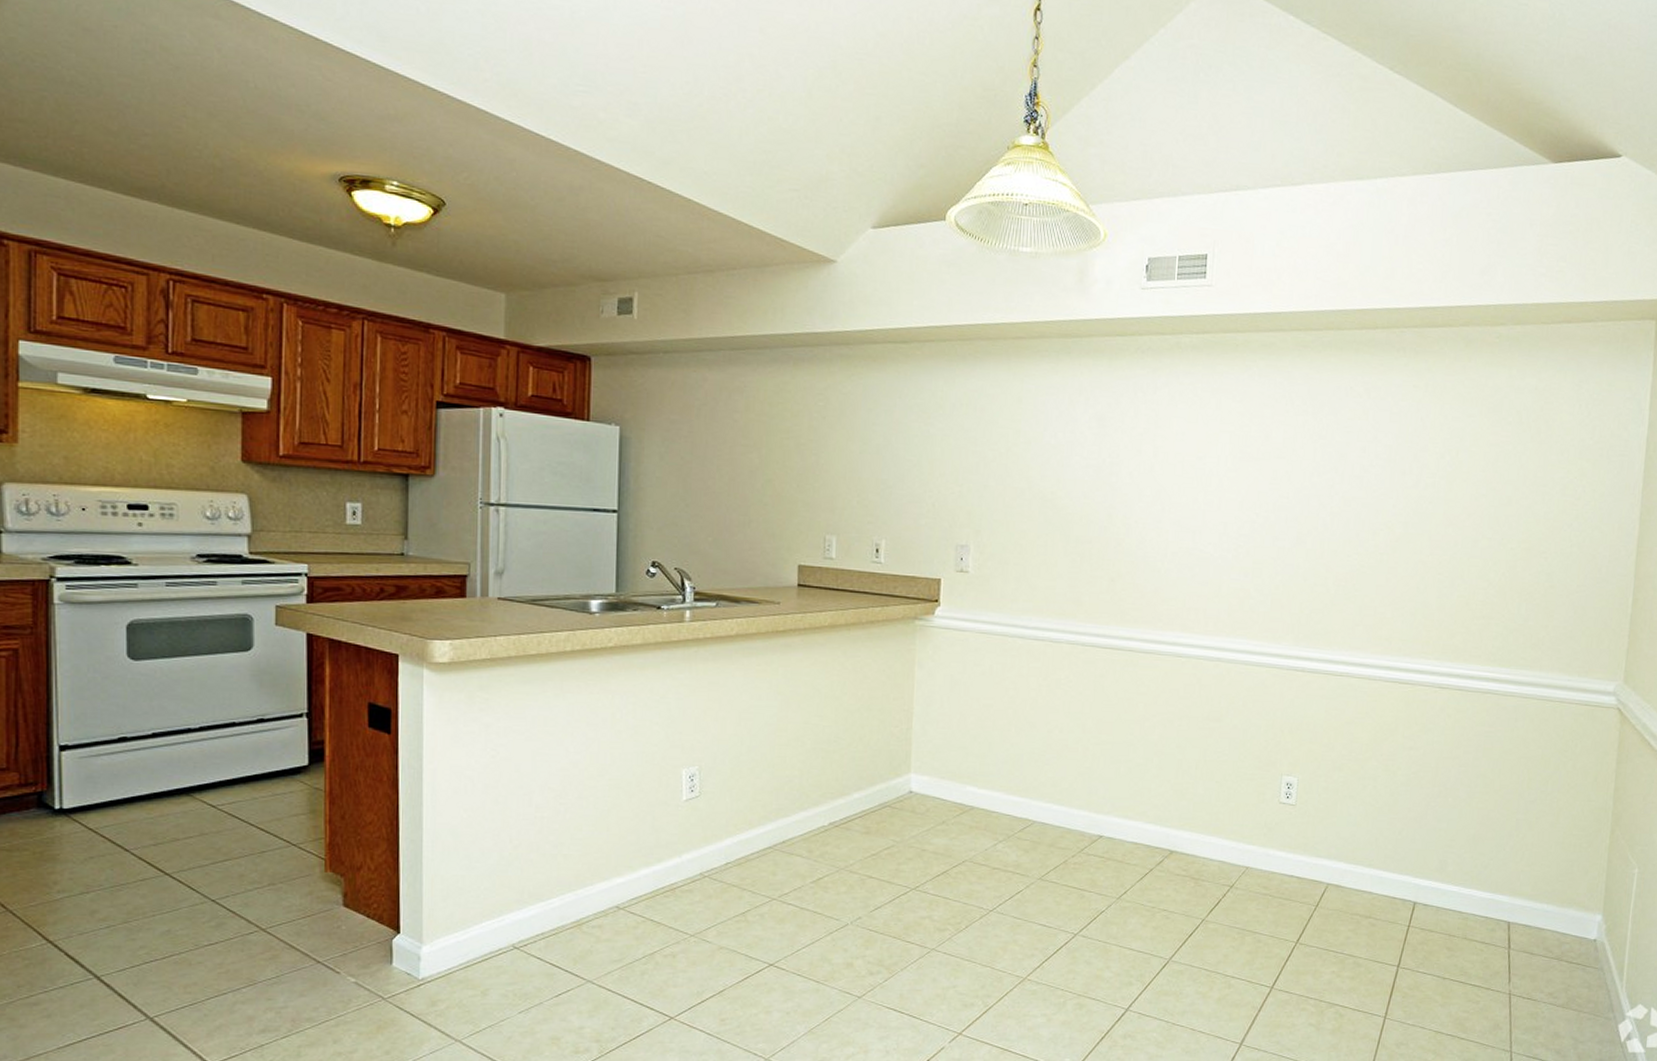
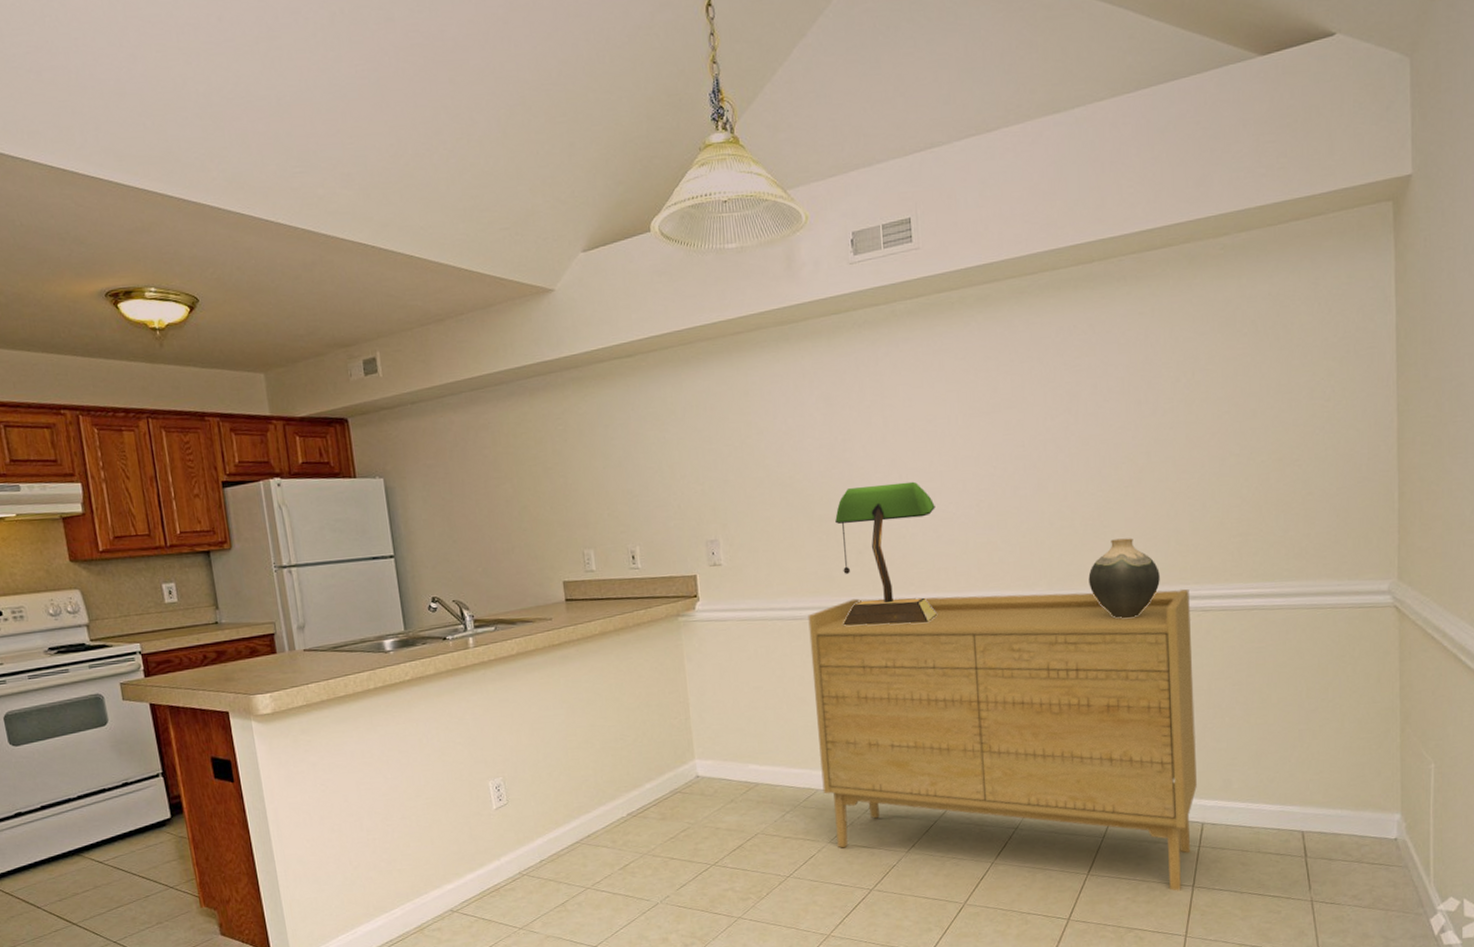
sideboard: none [1040,626,1429,970] -> present [808,589,1197,891]
table lamp: none [1085,513,1194,663] -> present [835,481,938,626]
vase: none [1334,604,1403,685] -> present [1088,538,1160,618]

